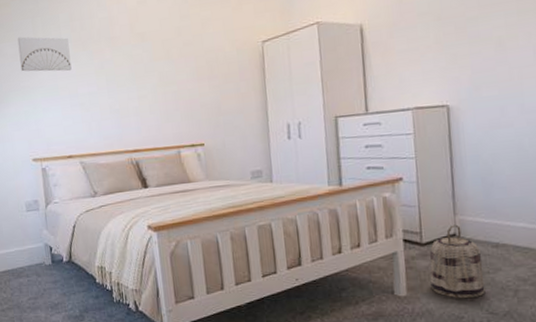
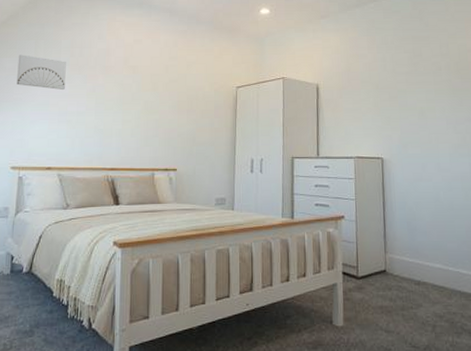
basket: present [429,224,486,299] -> none [362,261,409,332]

